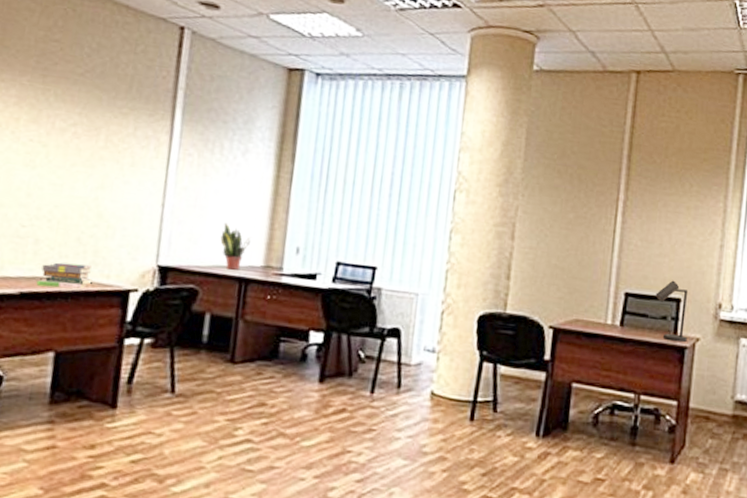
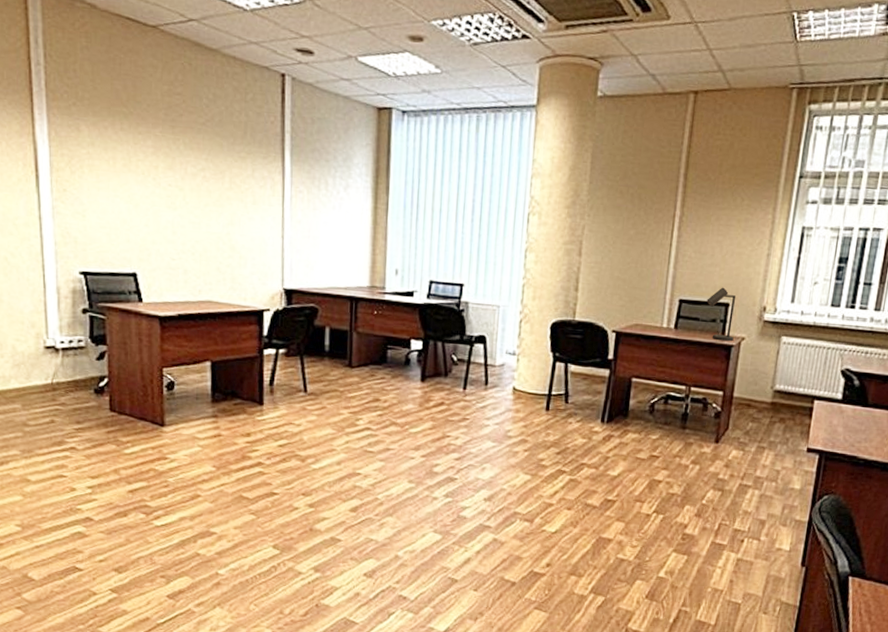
books: present [36,262,93,289] -> none [190,289,233,311]
potted plant: present [220,222,251,270] -> none [332,250,357,290]

